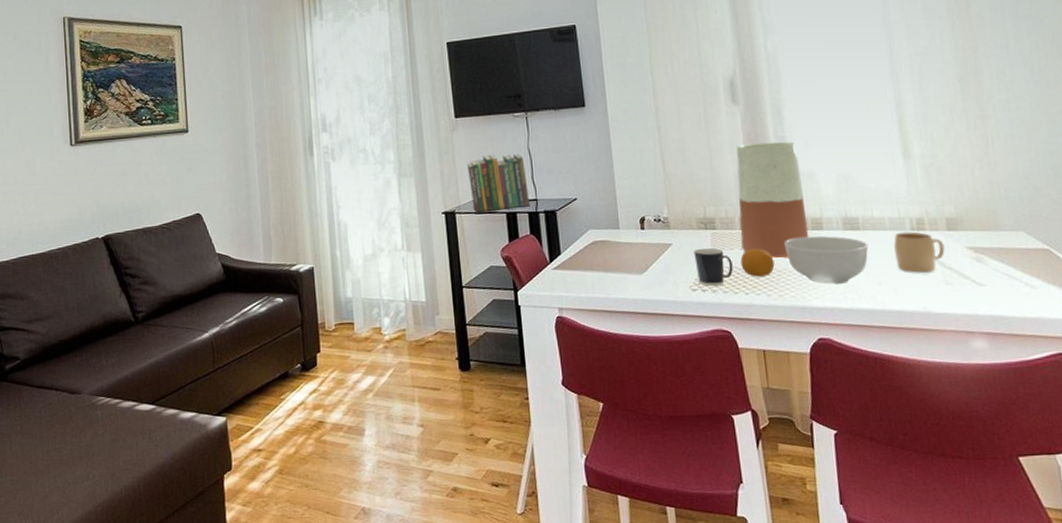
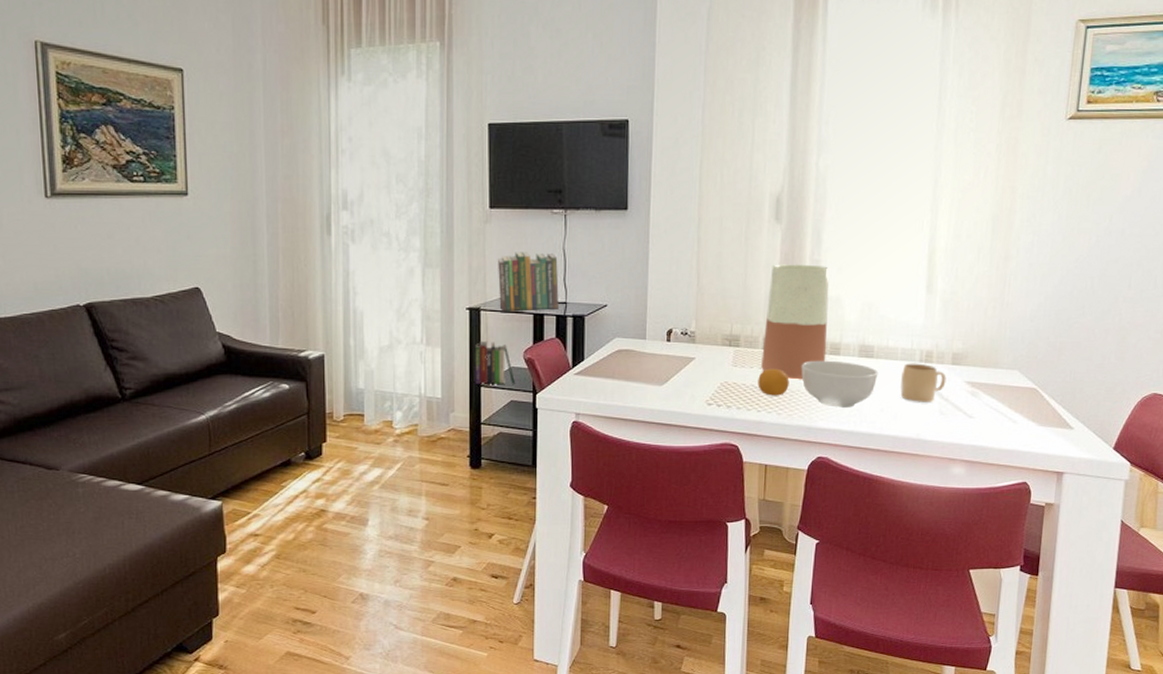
books: none [453,242,495,286] -> present [475,341,515,384]
mug: present [693,248,733,287] -> none [714,364,750,403]

